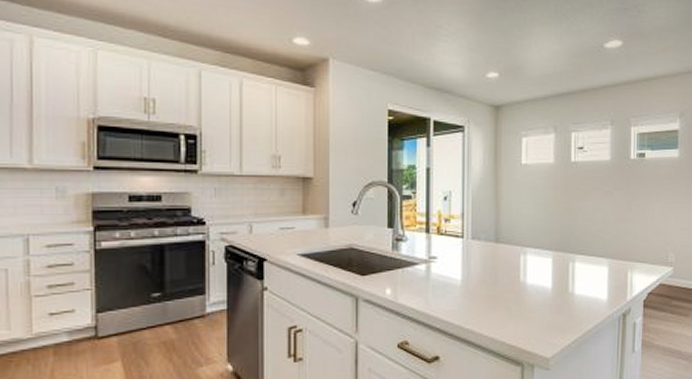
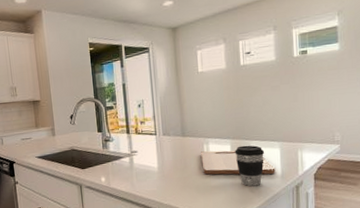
cutting board: none [516,263,601,297] -> present [201,150,275,175]
coffee cup: none [556,260,591,312] -> present [234,145,265,187]

